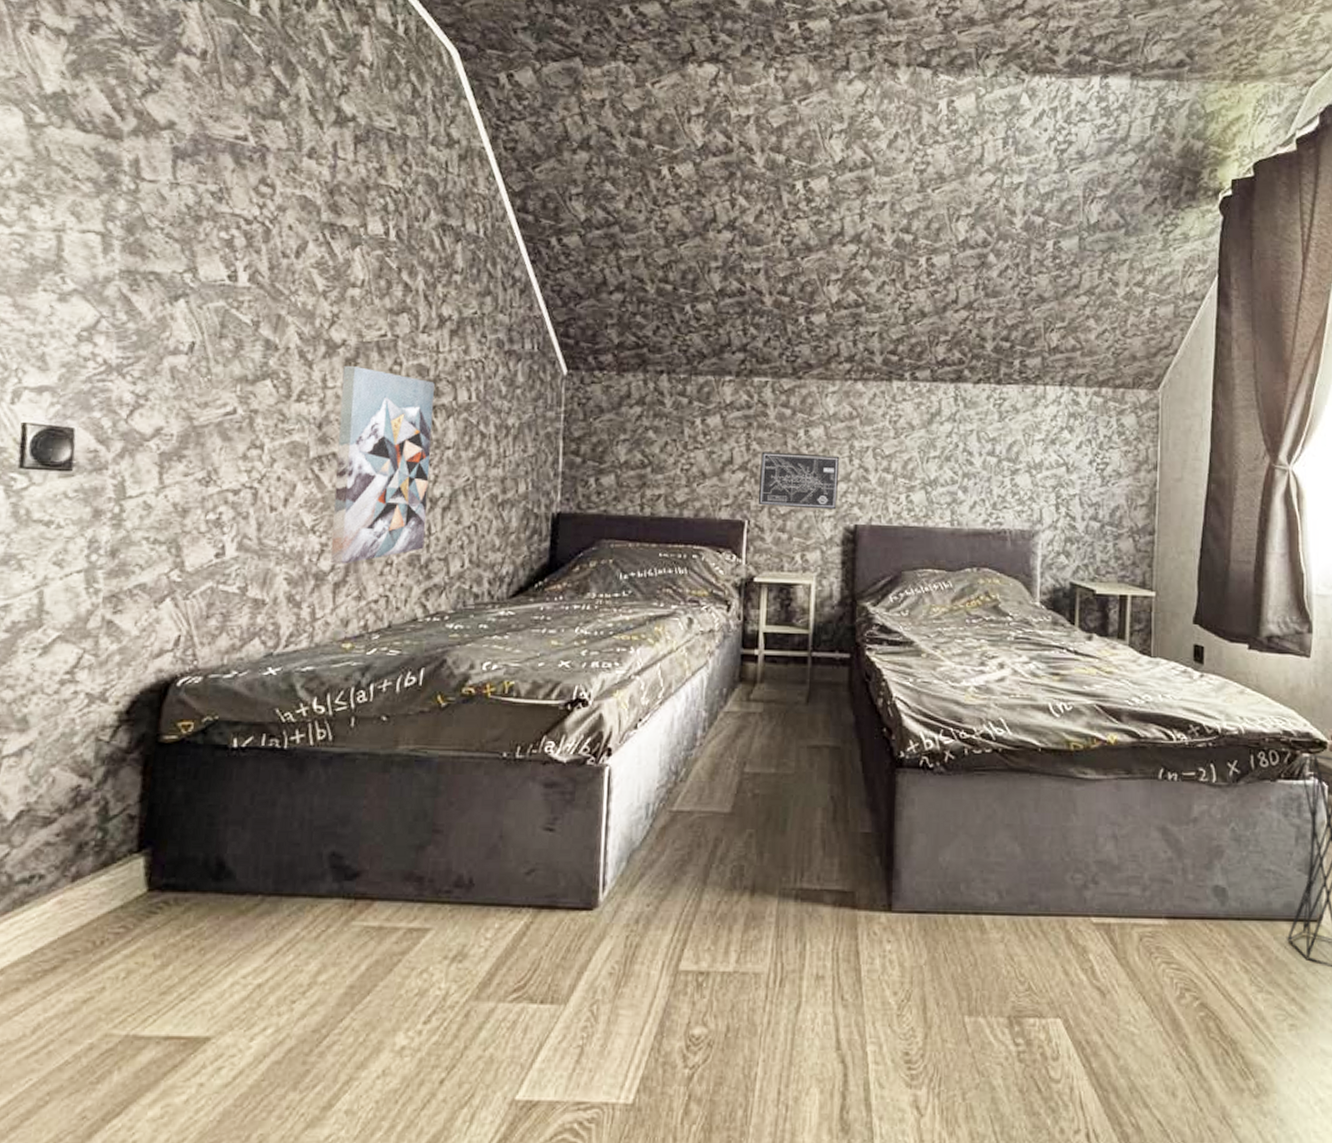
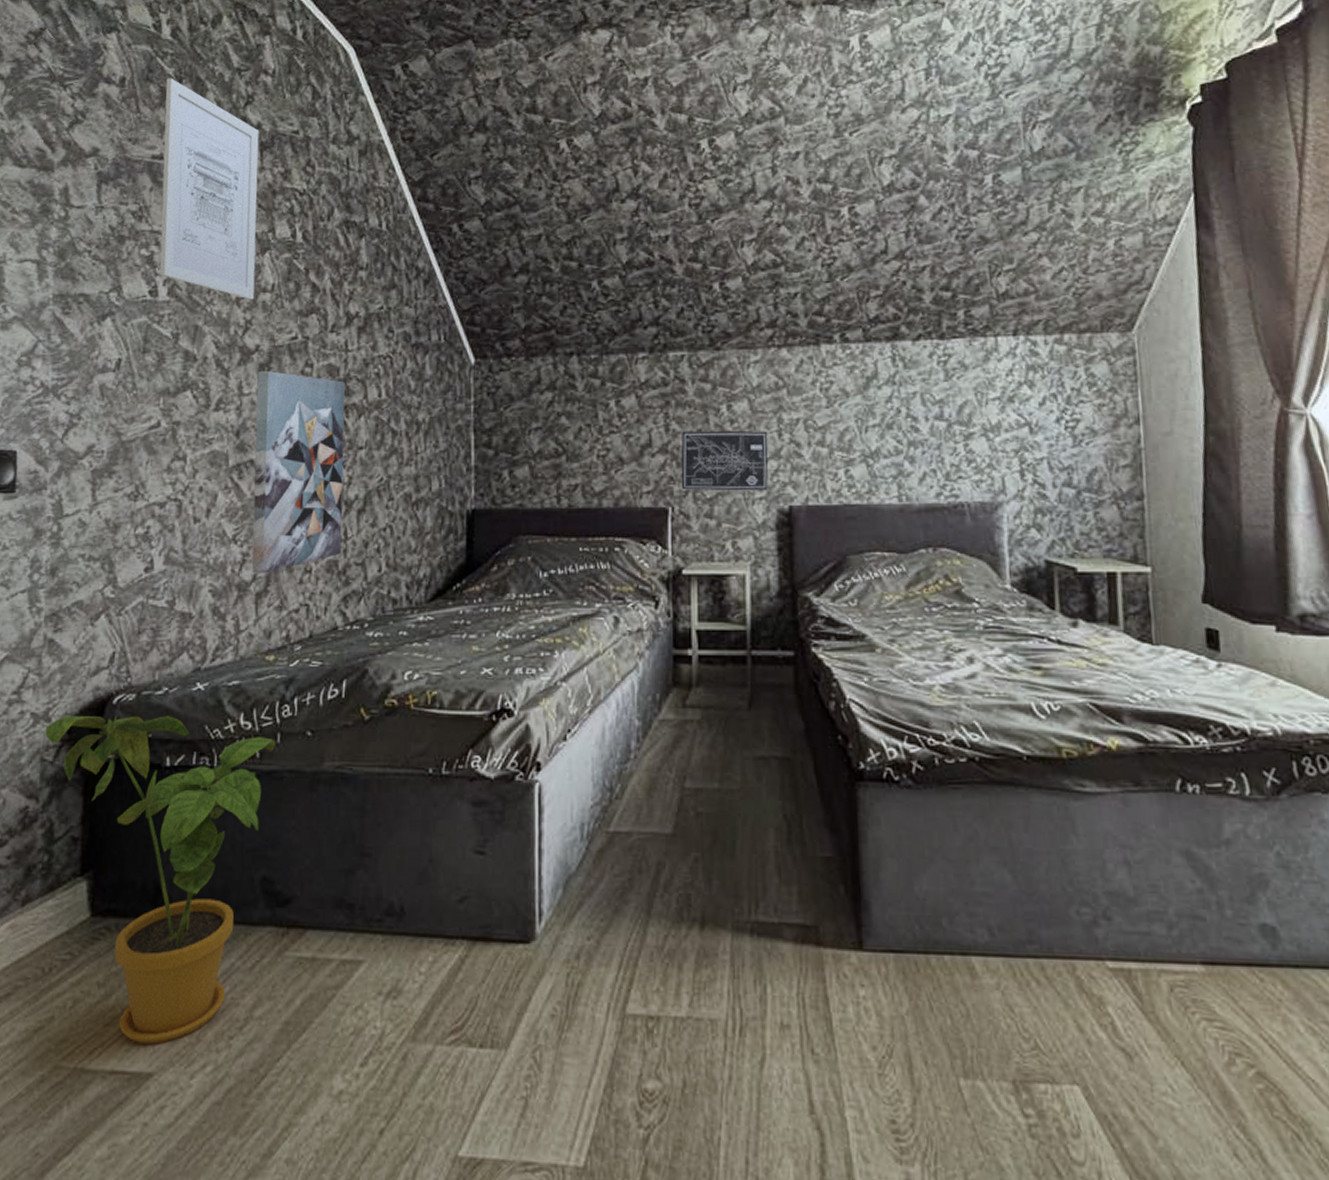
house plant: none [101,697,350,1010] -> present [45,715,277,1044]
wall art: none [240,57,354,294] -> present [159,78,259,300]

